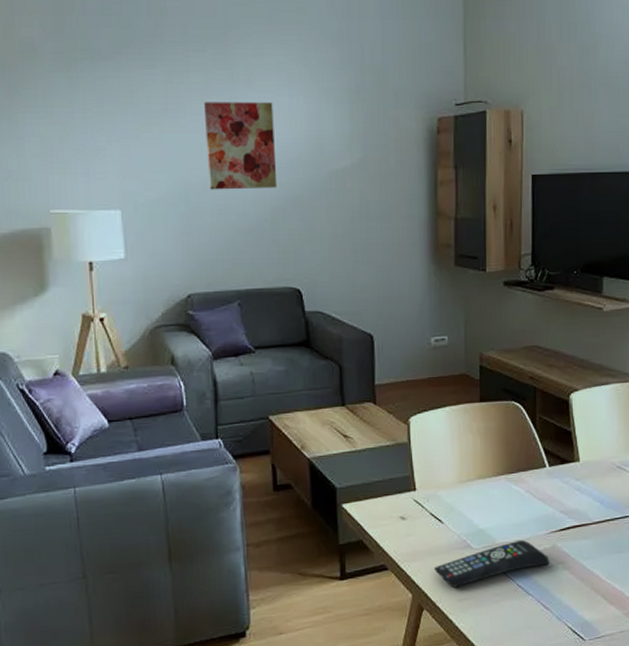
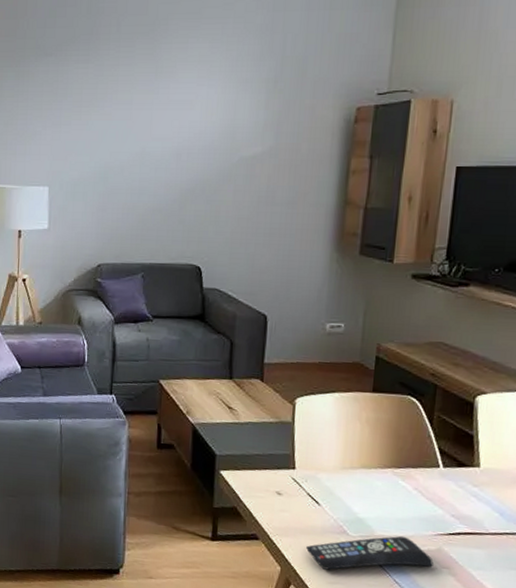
wall art: present [203,102,278,190] -> none [126,92,192,172]

